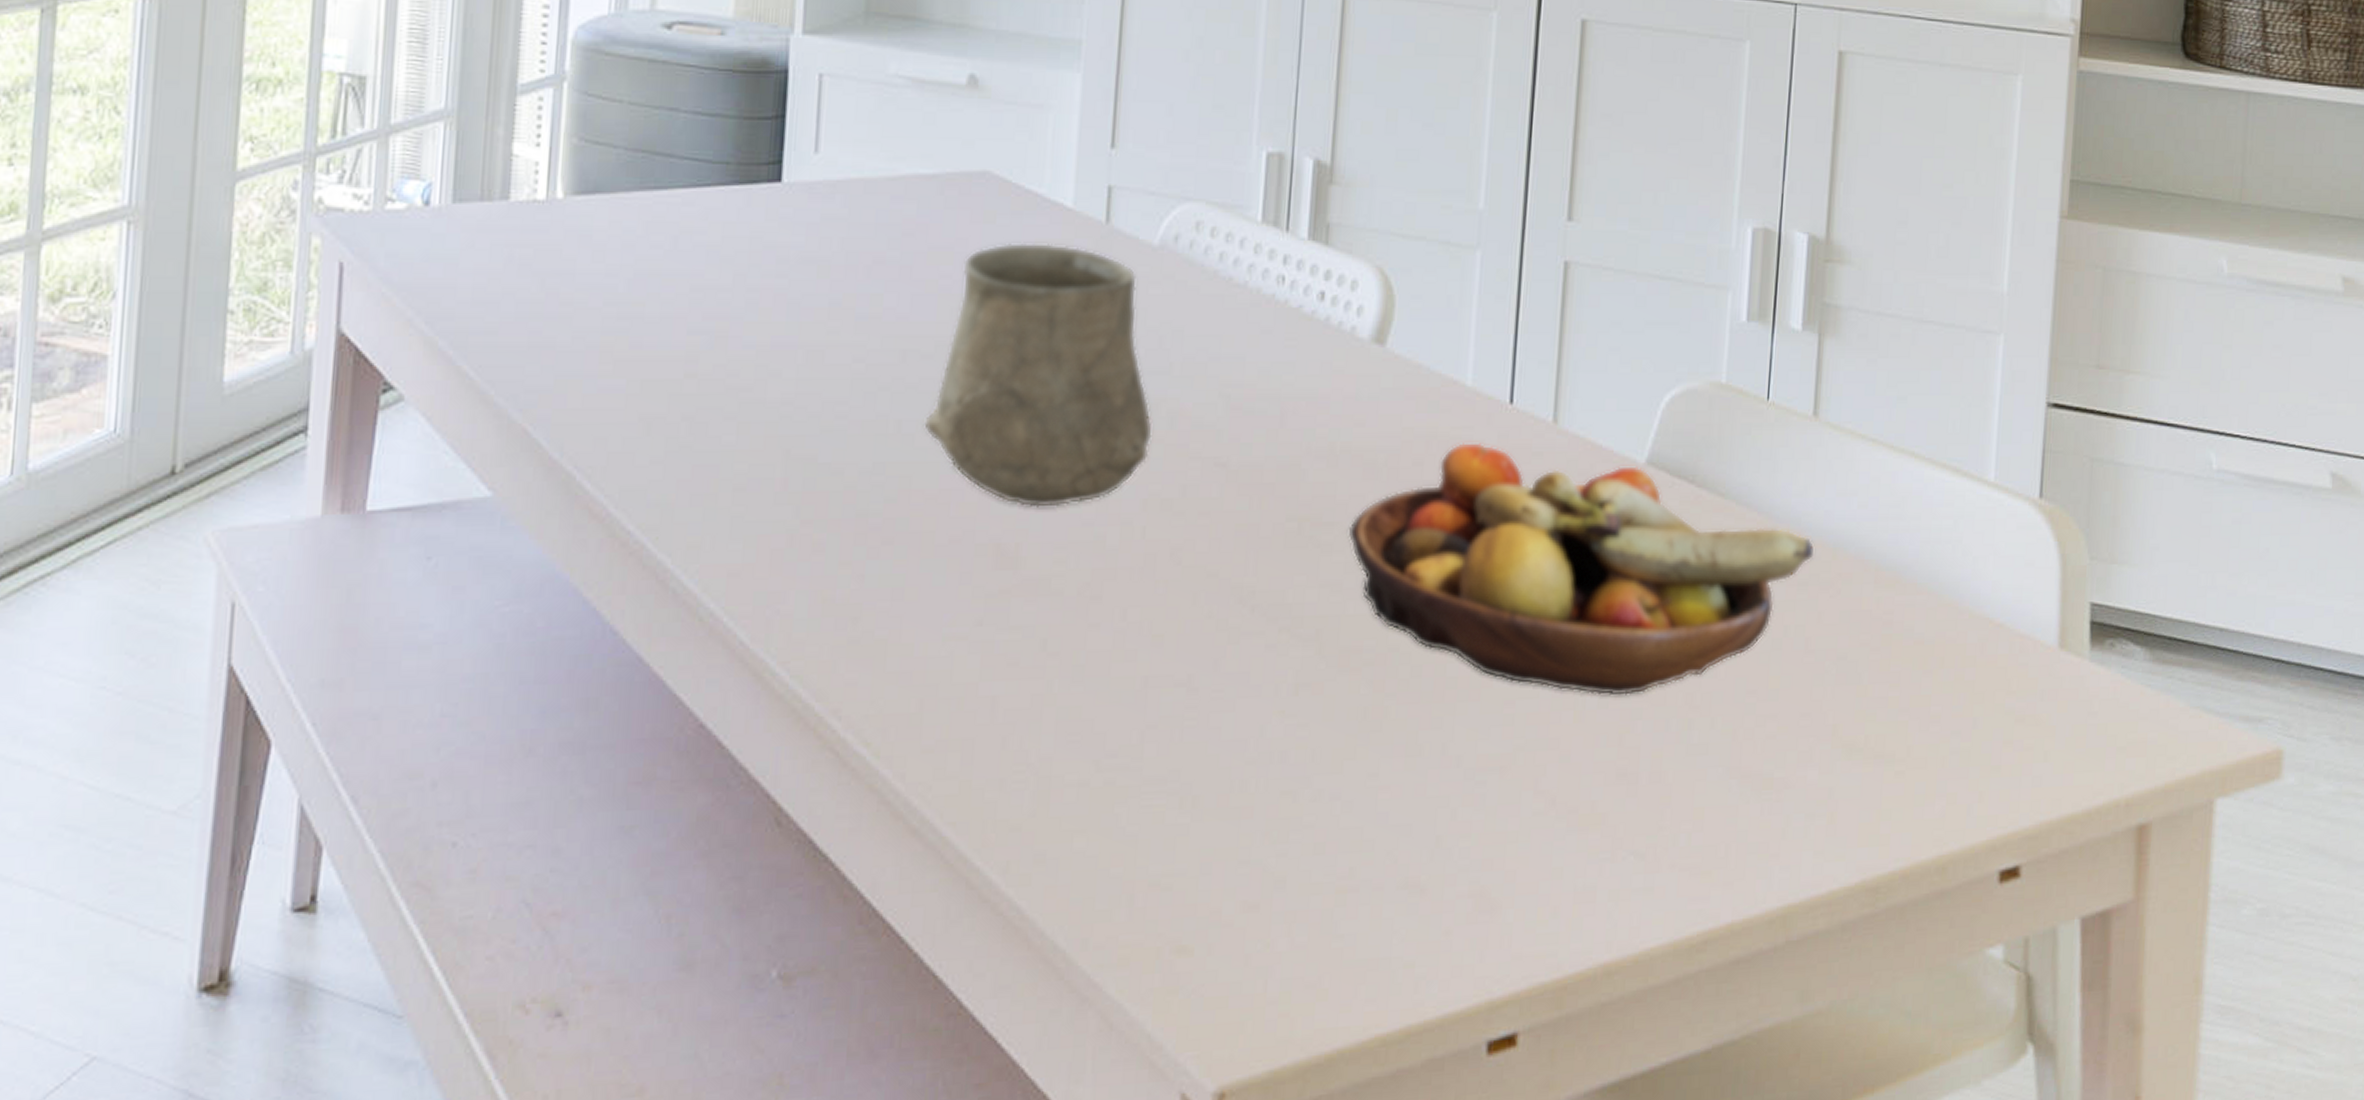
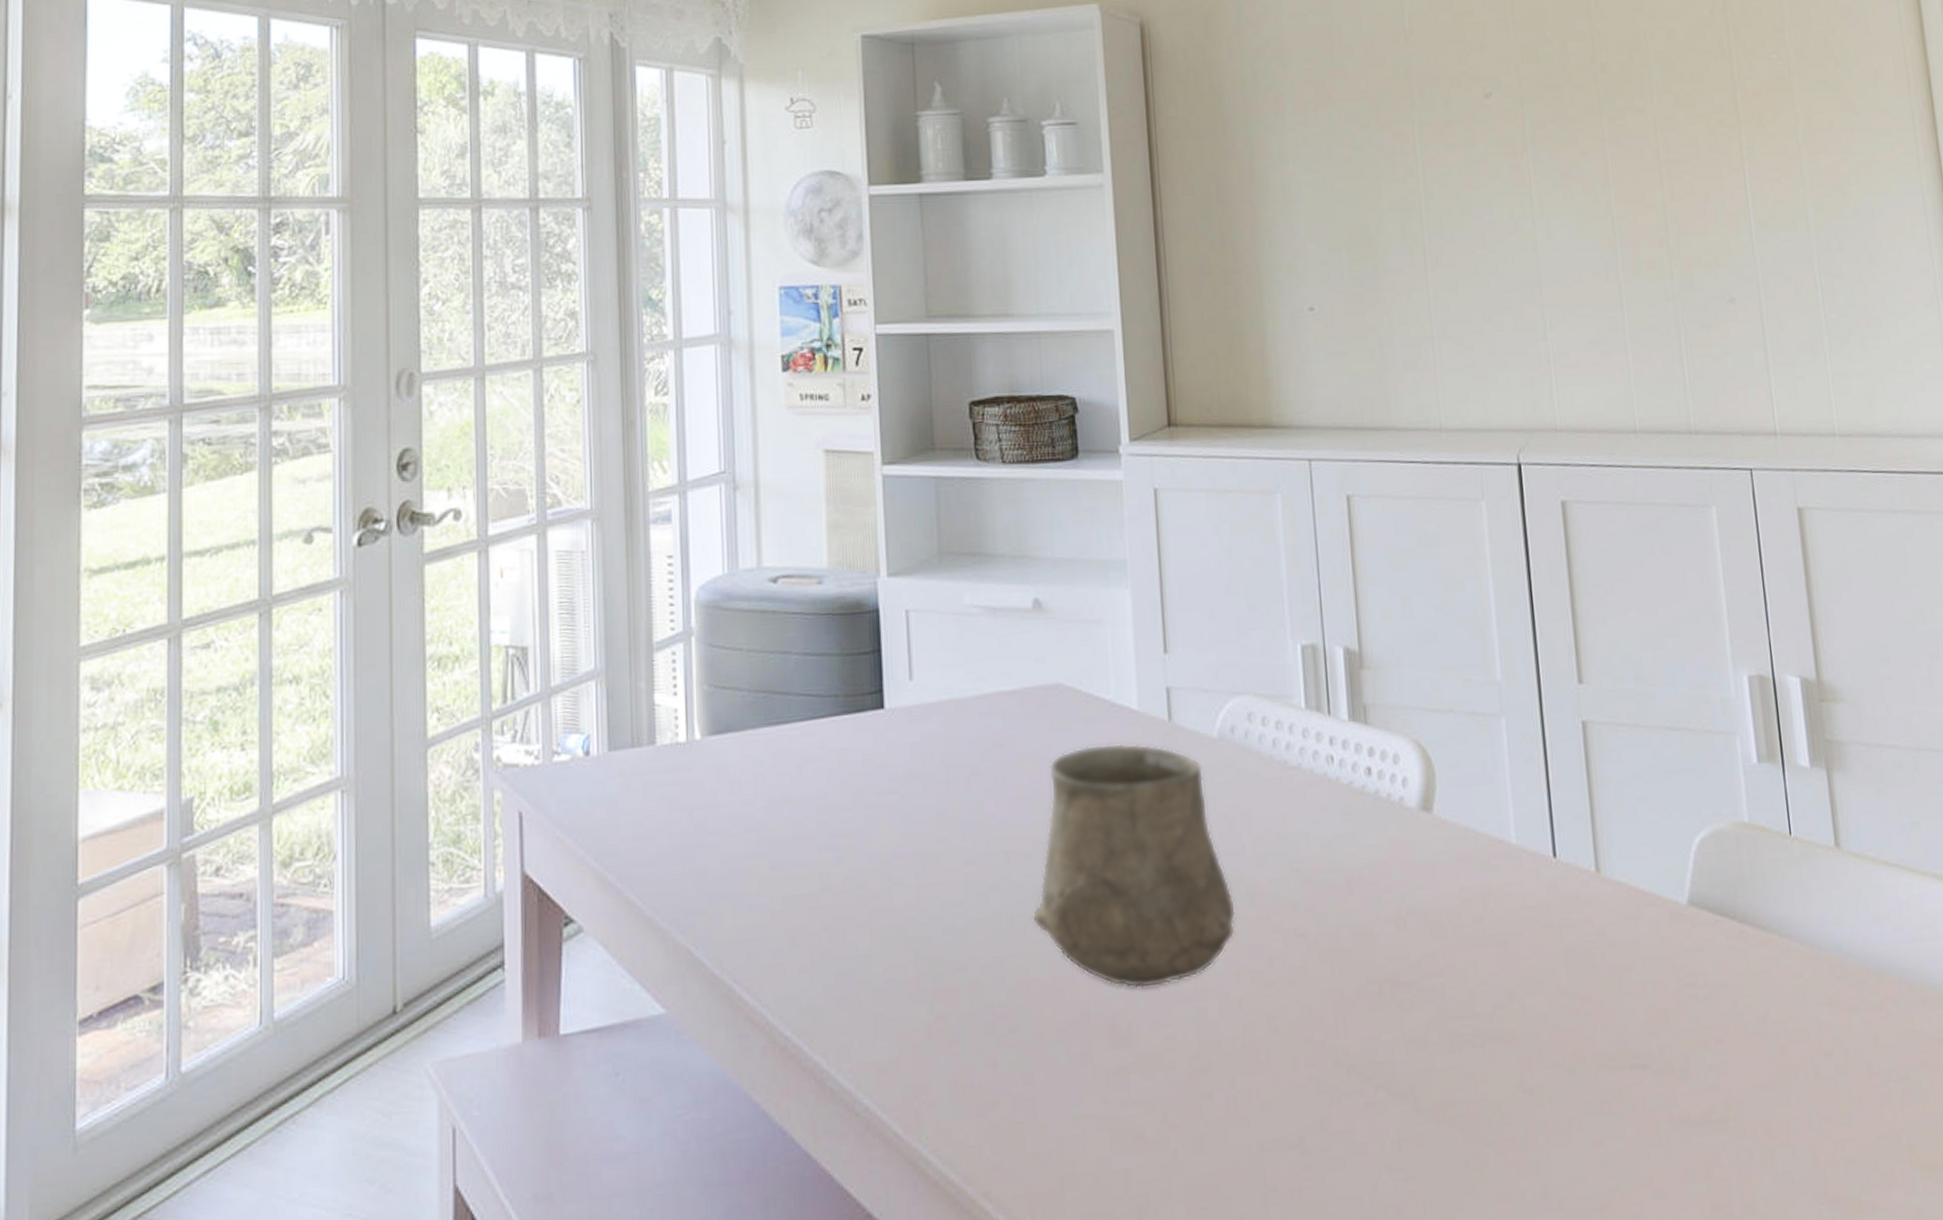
fruit bowl: present [1347,442,1814,696] -> none [1424,896,1860,1131]

